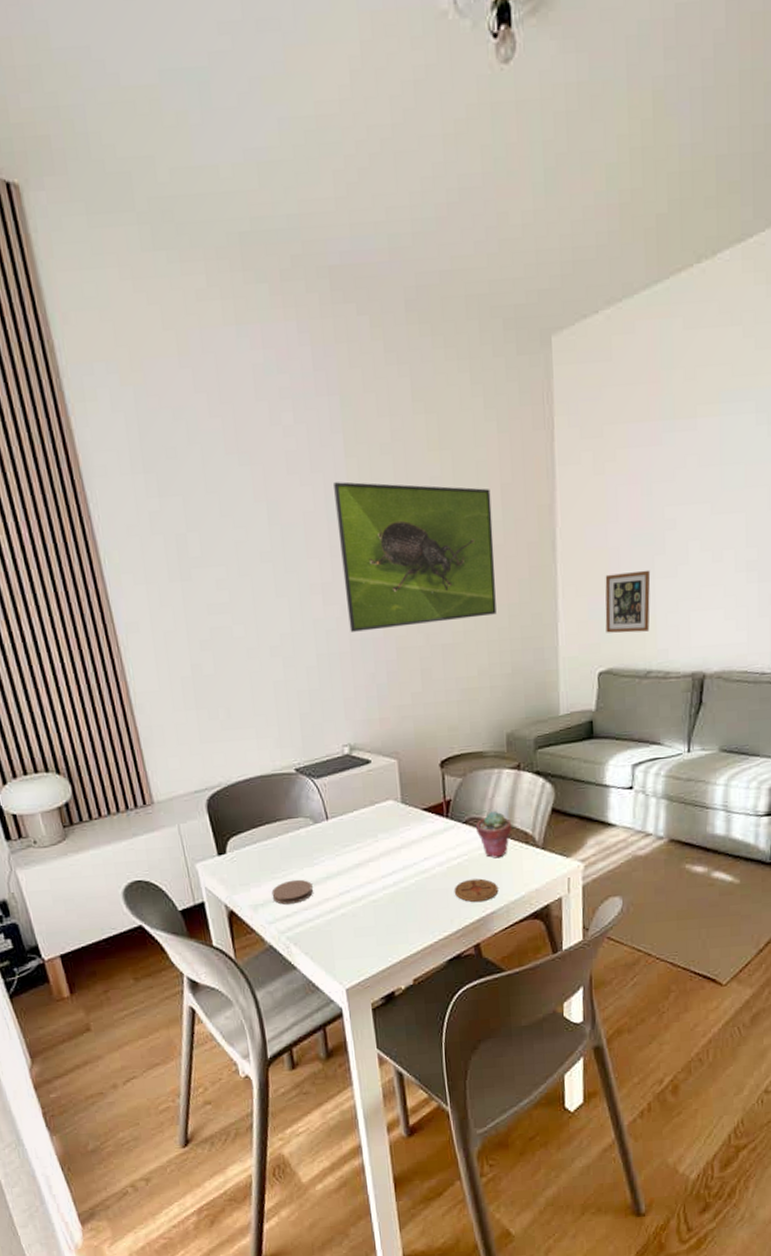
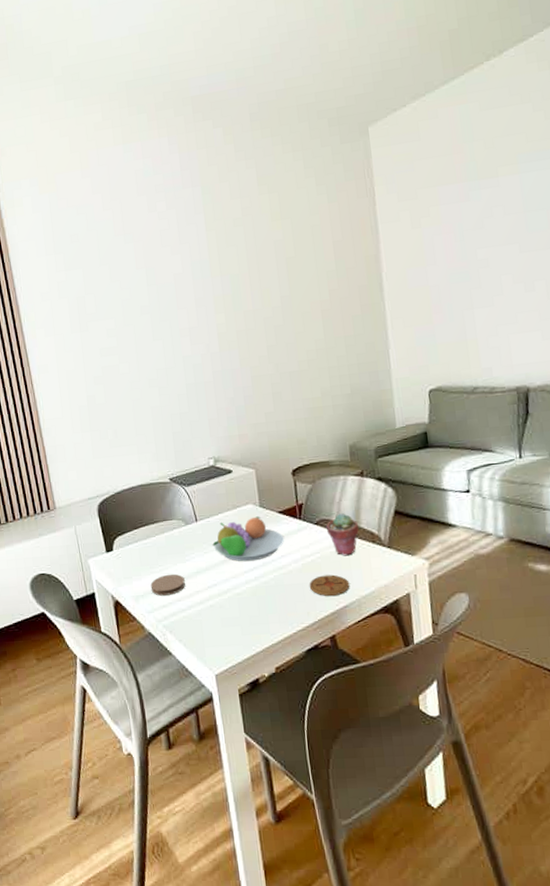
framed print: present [334,481,497,632] -> none [197,246,335,365]
fruit bowl: none [345,814,428,865] -> present [212,516,284,562]
picture frame: present [605,570,651,633] -> none [428,301,473,357]

